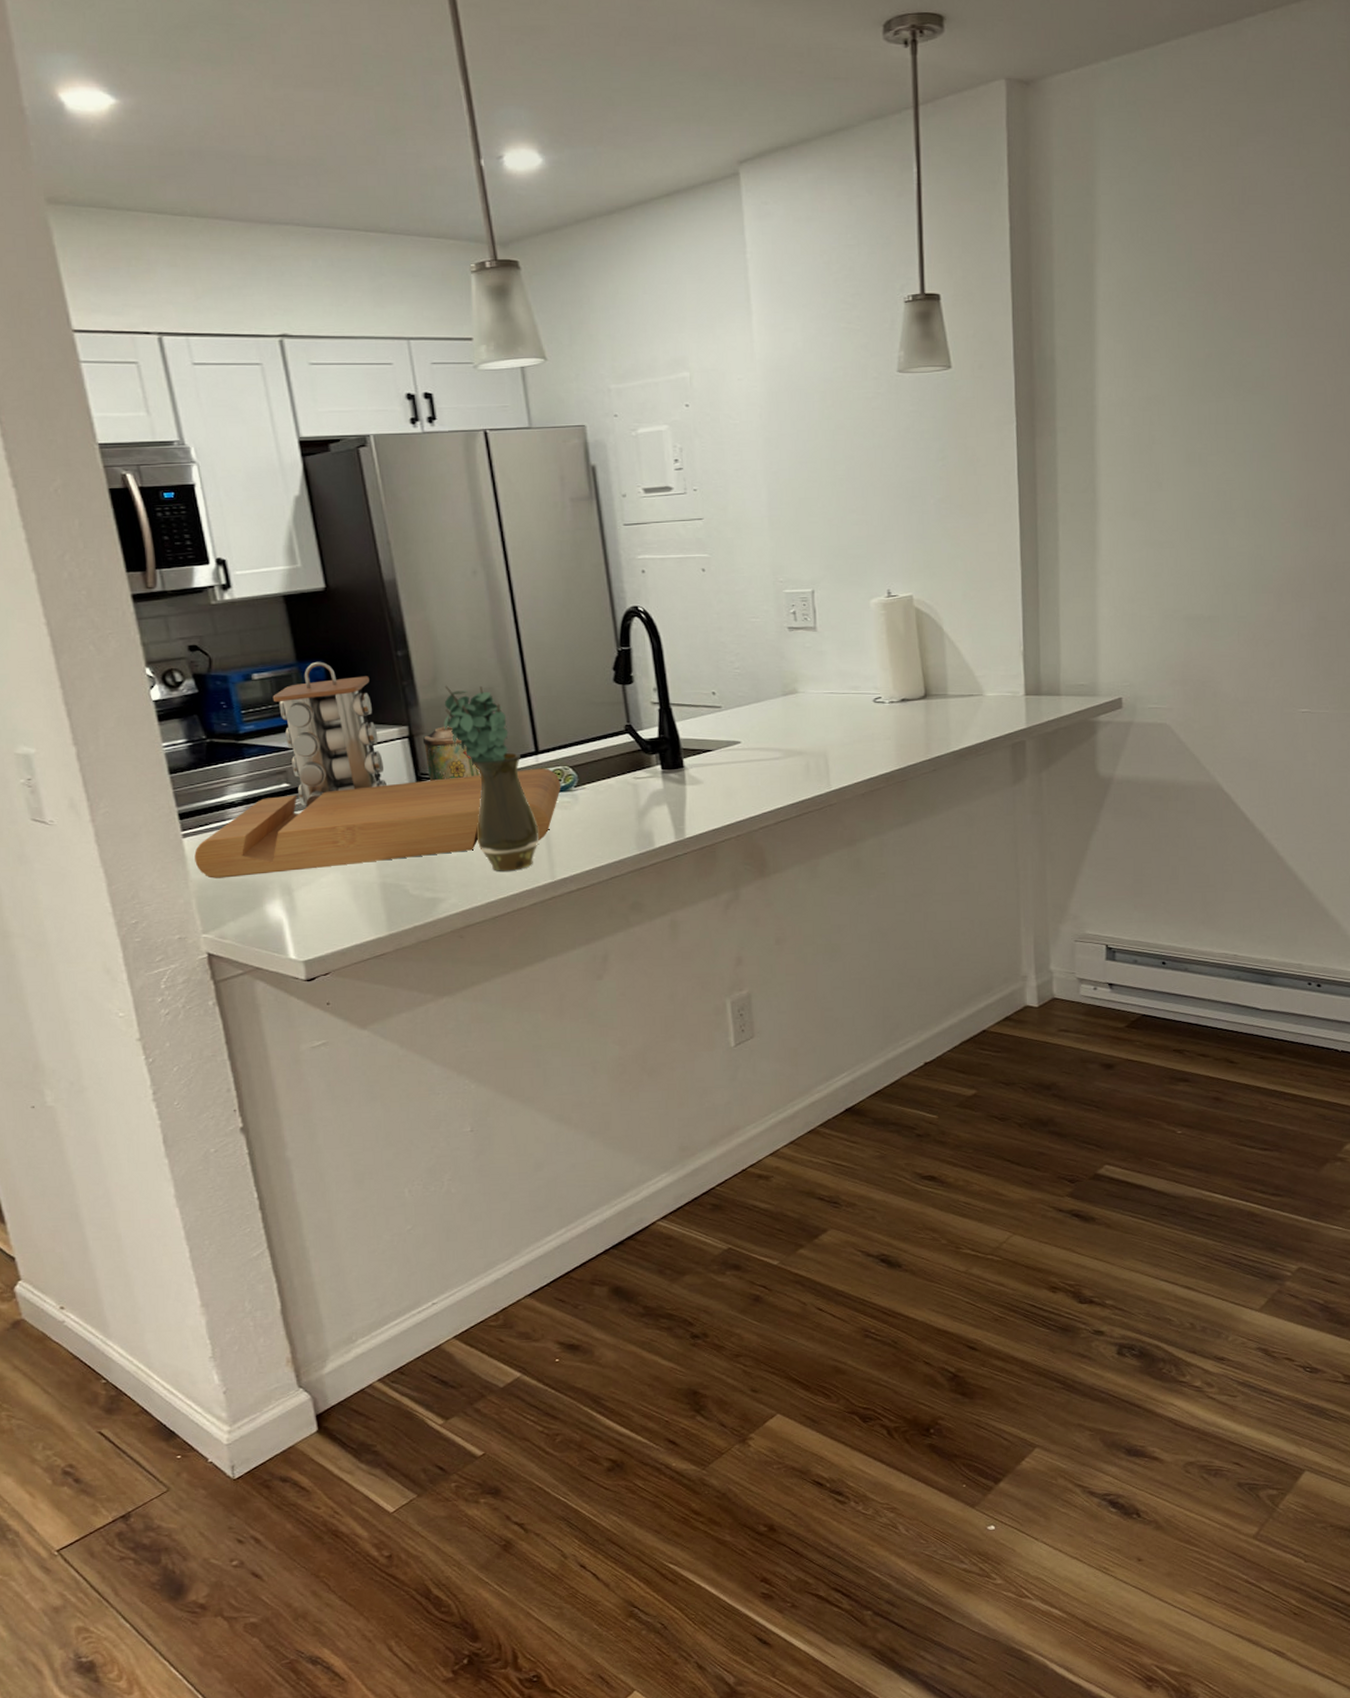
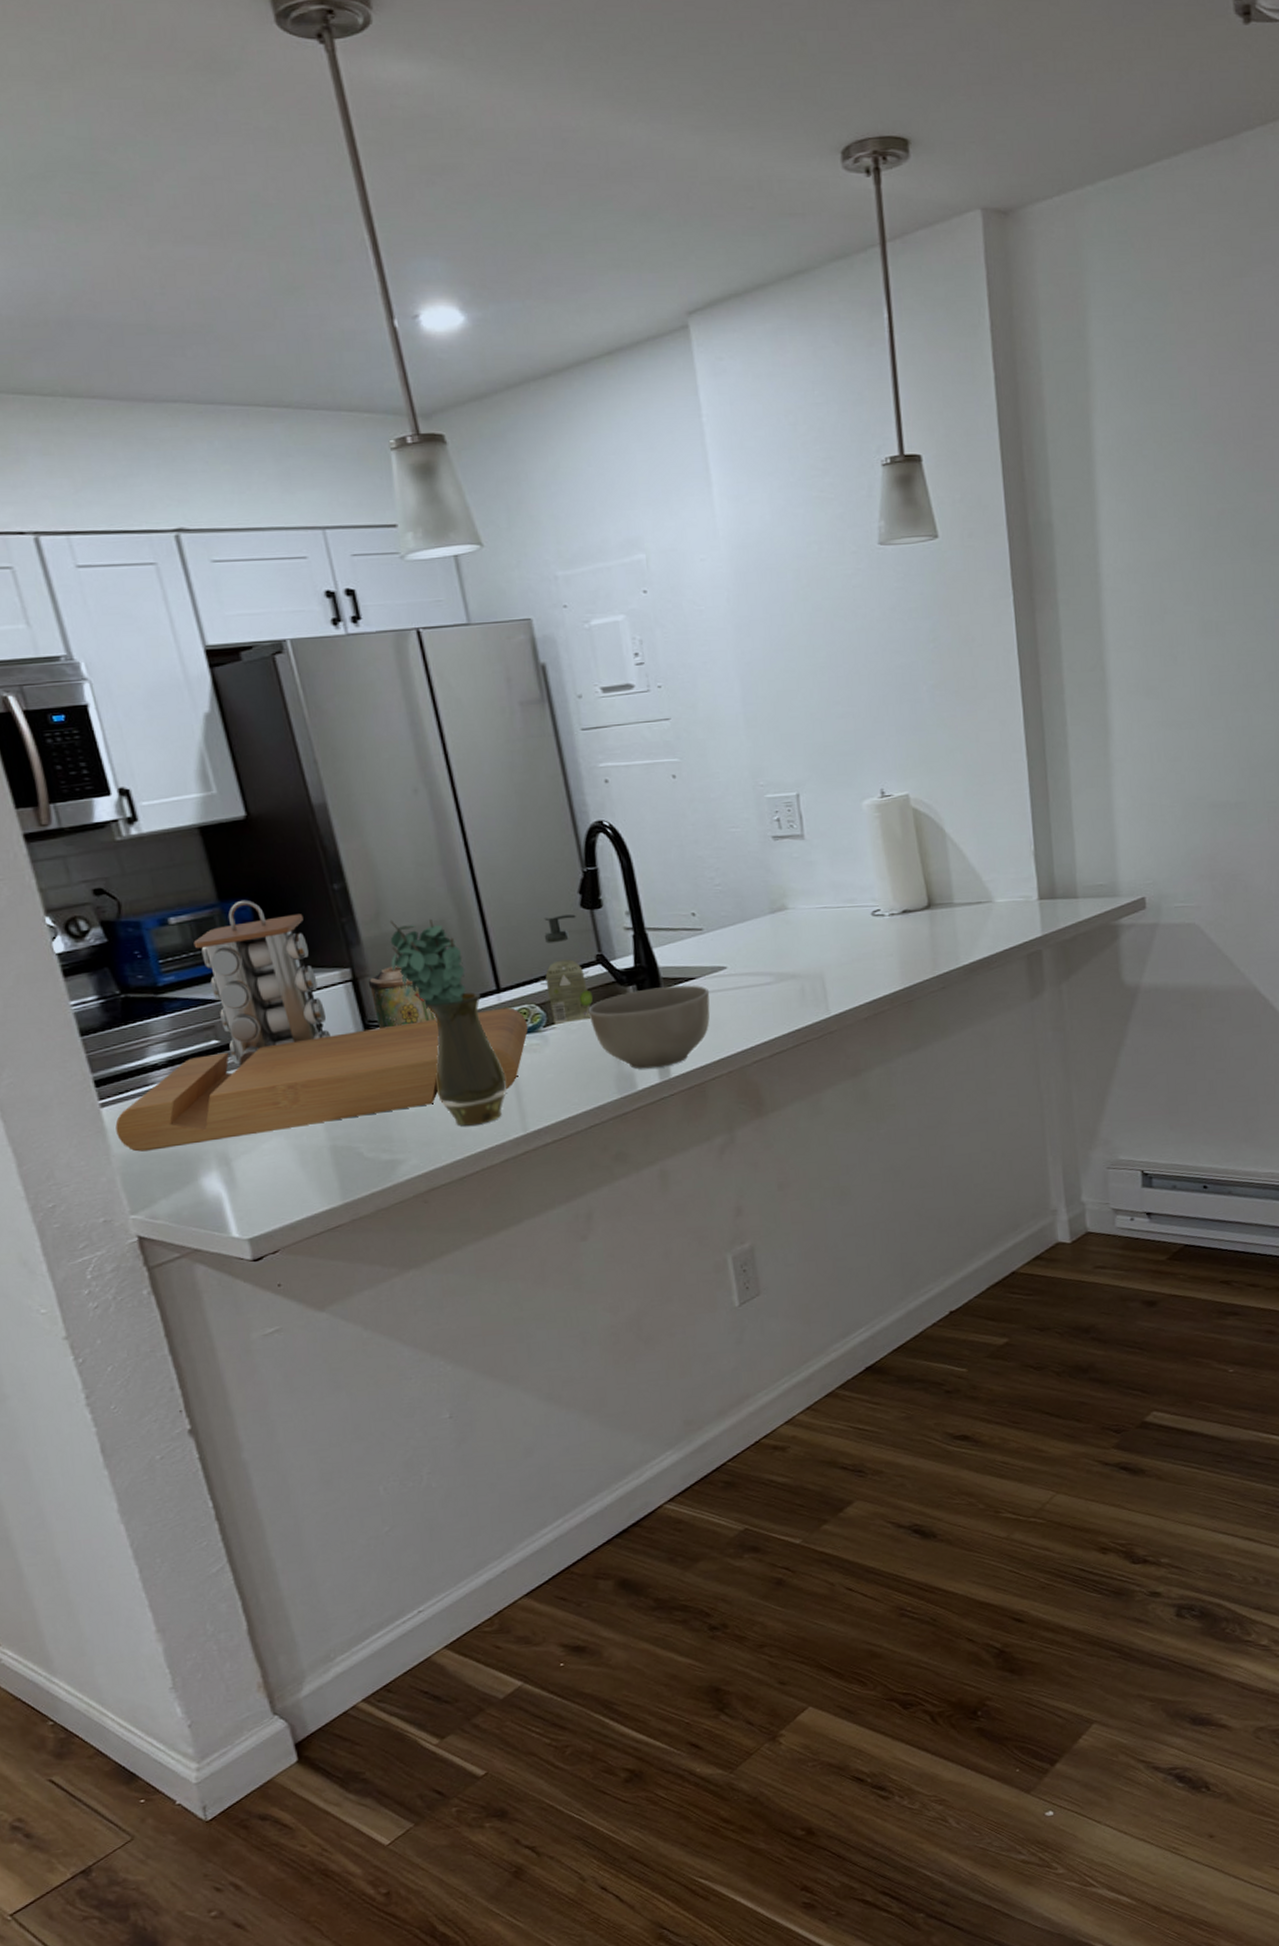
soap dispenser: none [573,687,621,786] -> present [539,913,594,1025]
bowl: none [614,756,724,829] -> present [587,985,710,1069]

